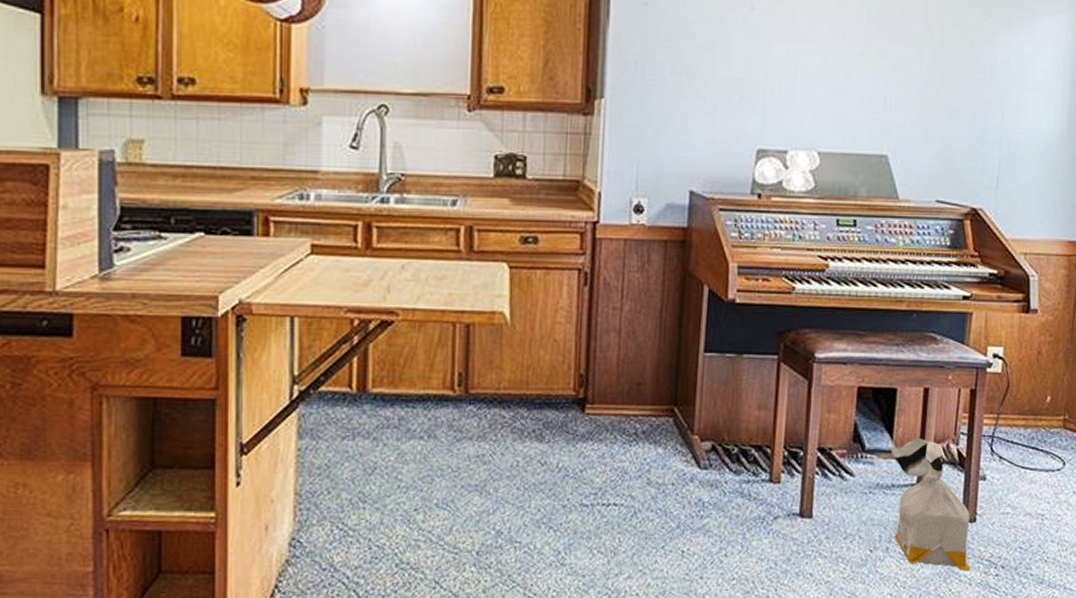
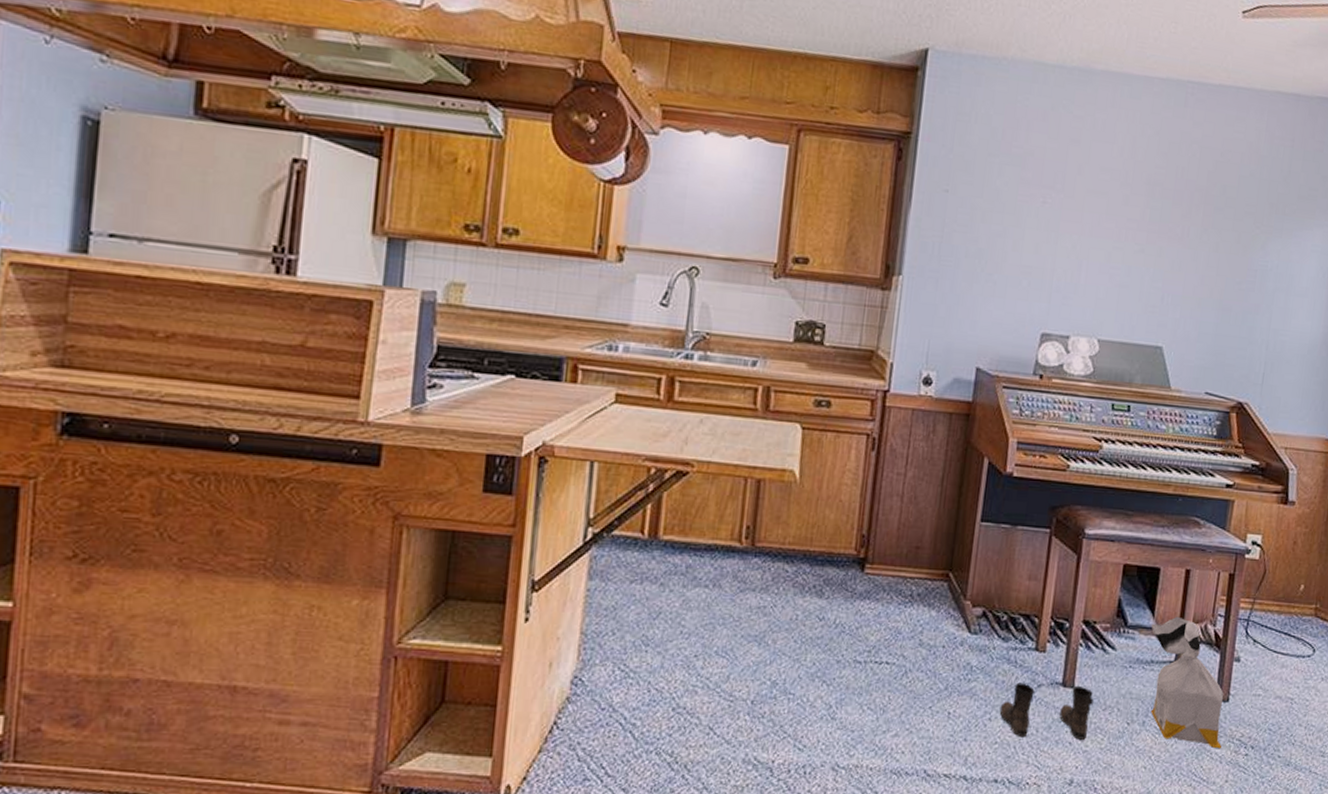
boots: none [735,515,833,572] -> present [999,682,1094,740]

